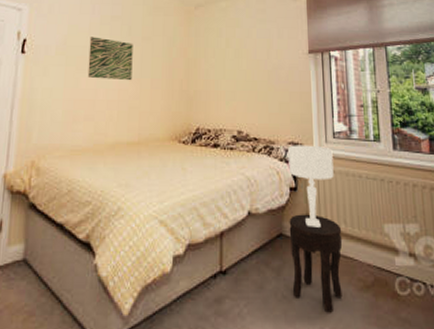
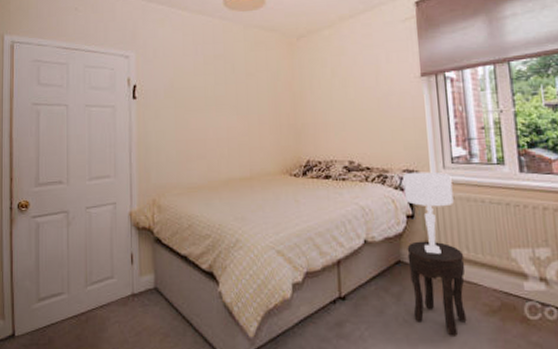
wall art: present [87,37,133,81] -> none [195,77,239,119]

